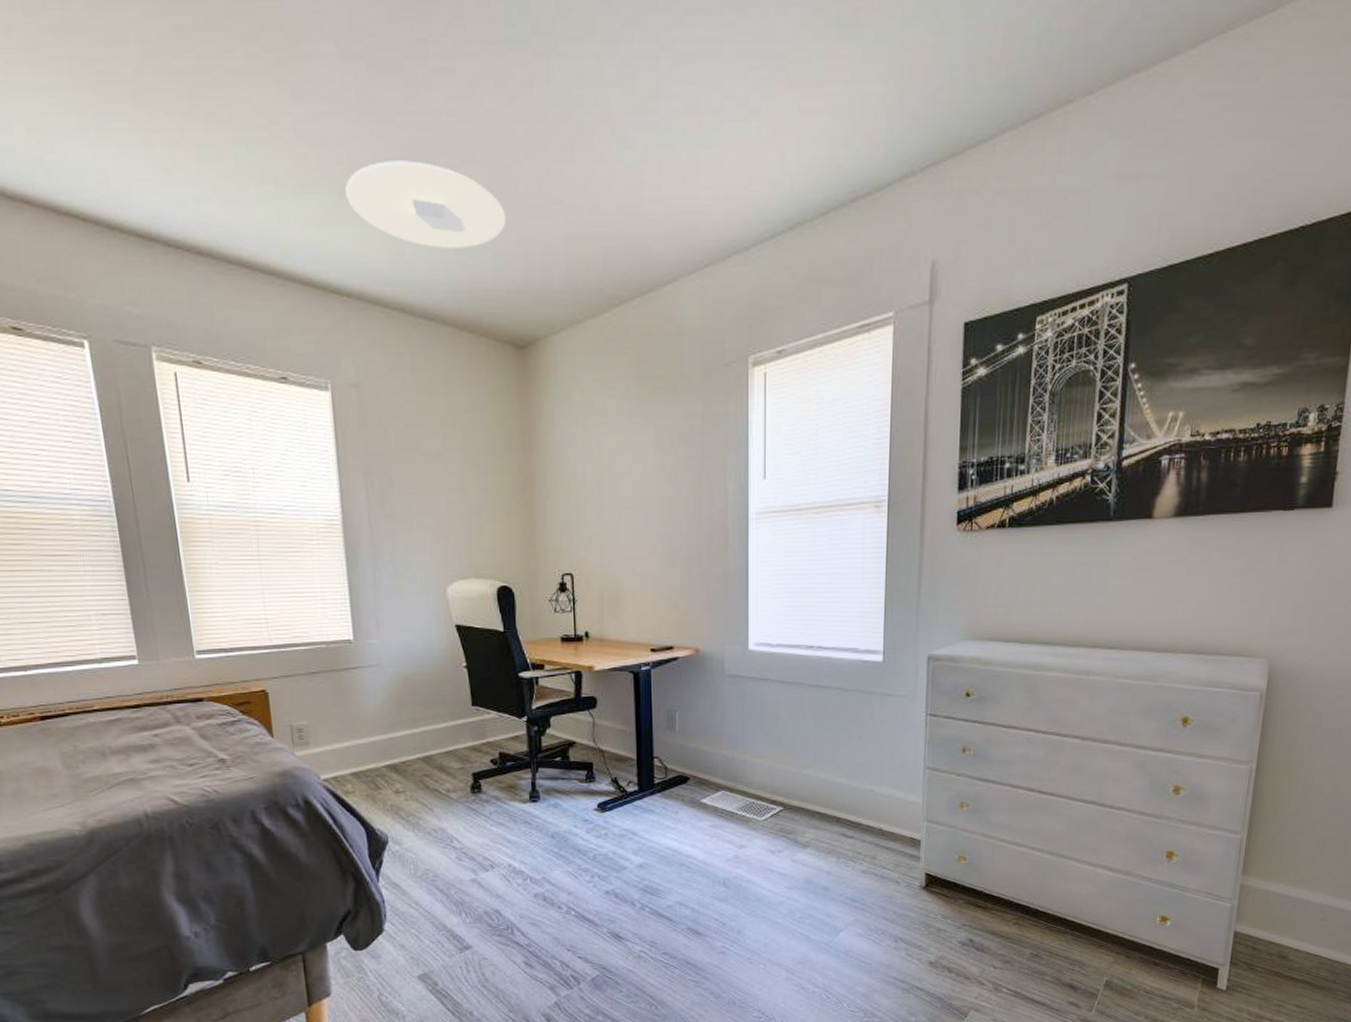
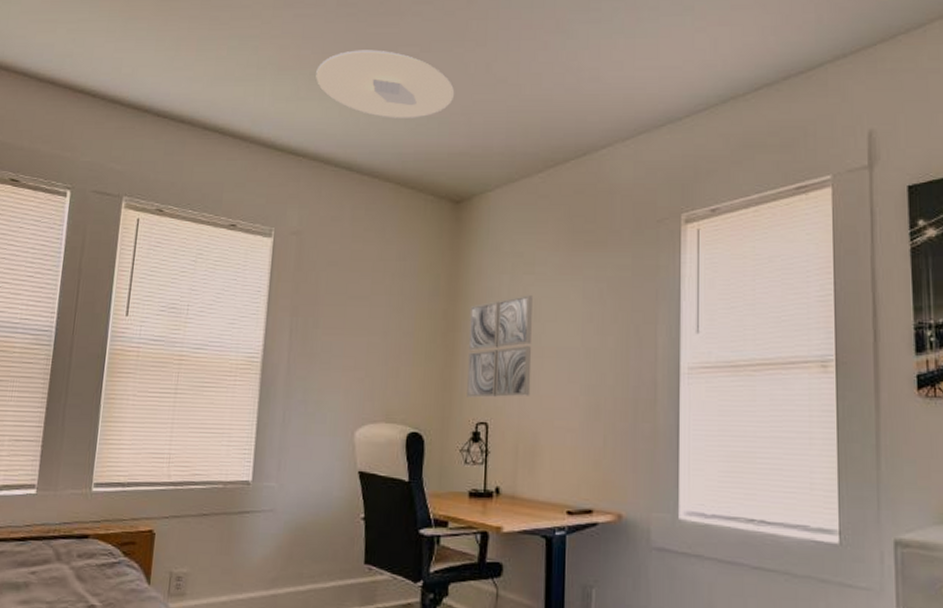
wall art: none [545,445,611,550] -> present [466,294,533,398]

